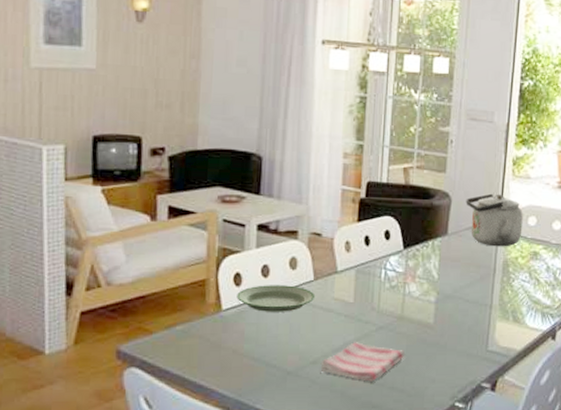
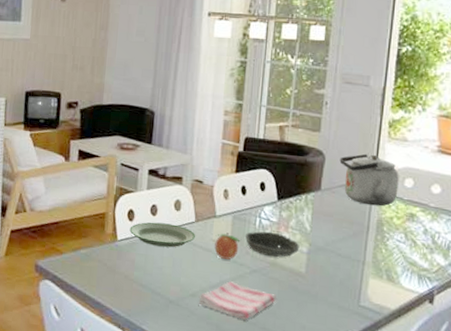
fruit: none [336,289,365,318] -> present [214,233,241,260]
bowl: none [369,283,428,311] -> present [244,231,300,258]

